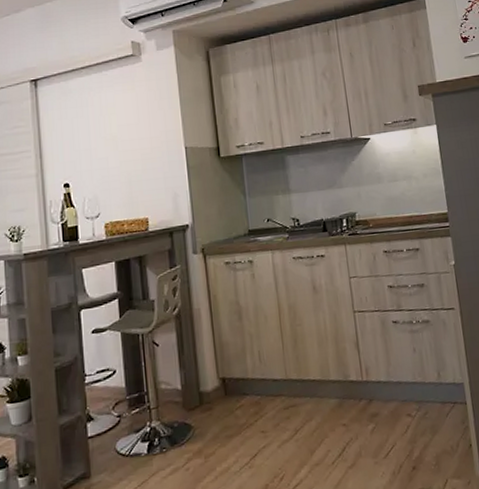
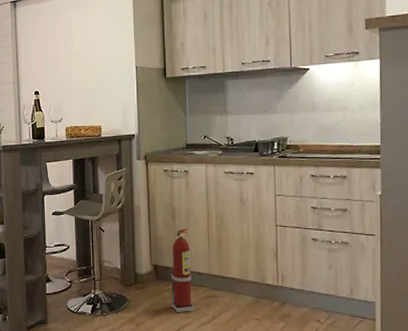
fire extinguisher: none [241,328,273,433] -> present [171,228,194,312]

